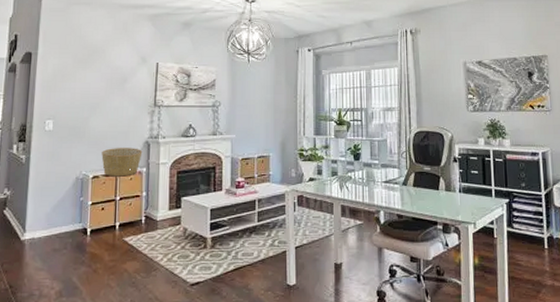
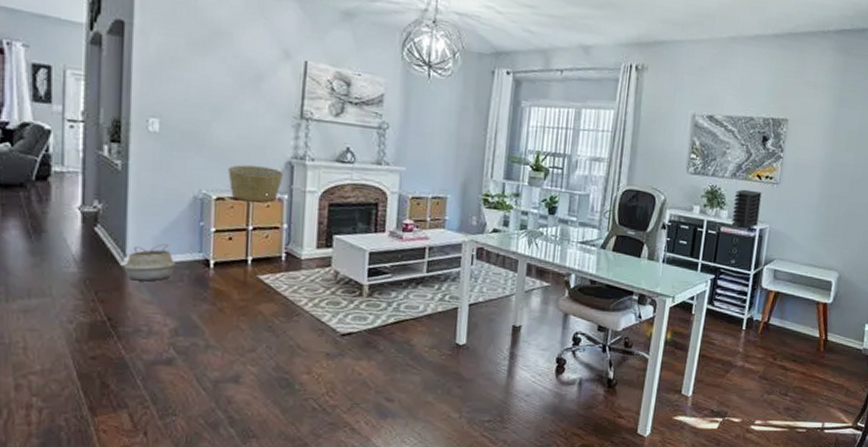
woven basket: none [23,219,62,252] -> present [123,244,176,282]
file organizer: none [513,119,539,153] -> present [732,189,762,228]

